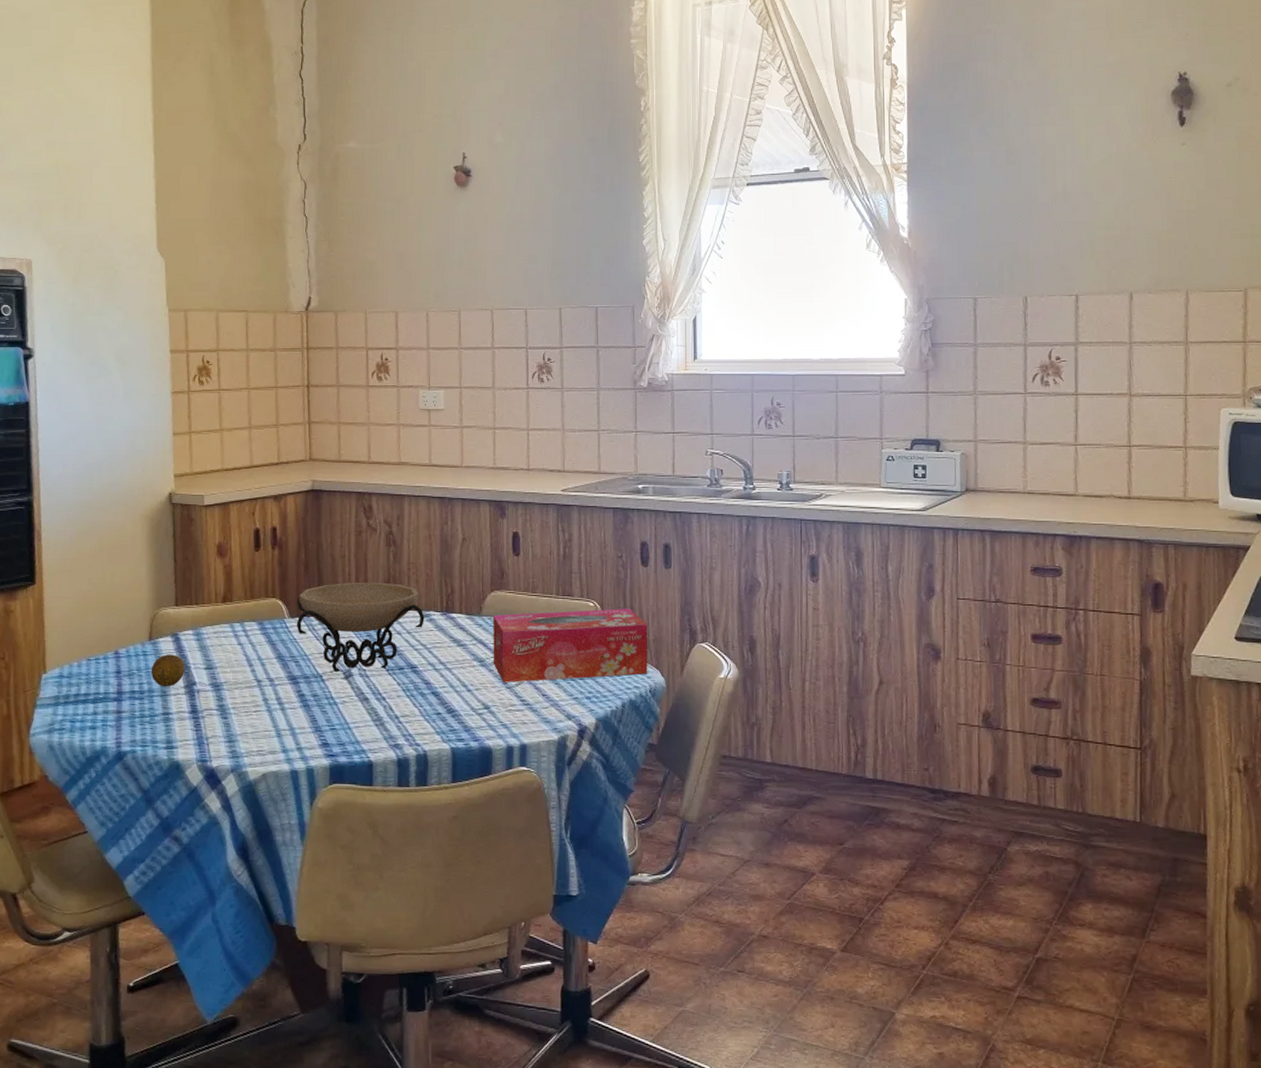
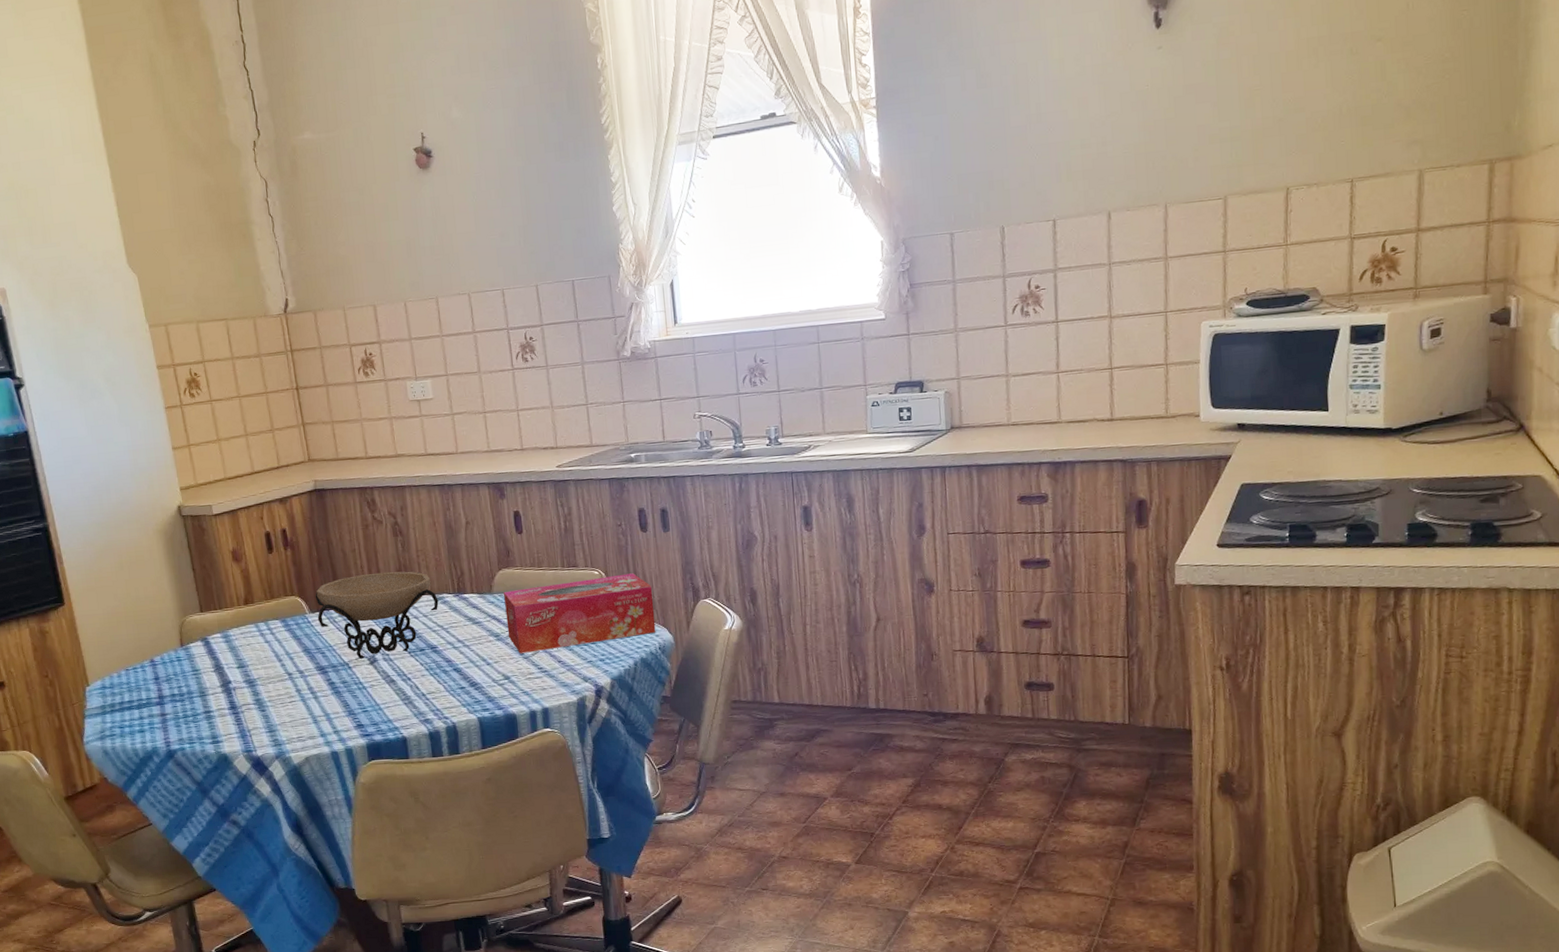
fruit: present [150,654,185,687] -> none [186,657,219,688]

